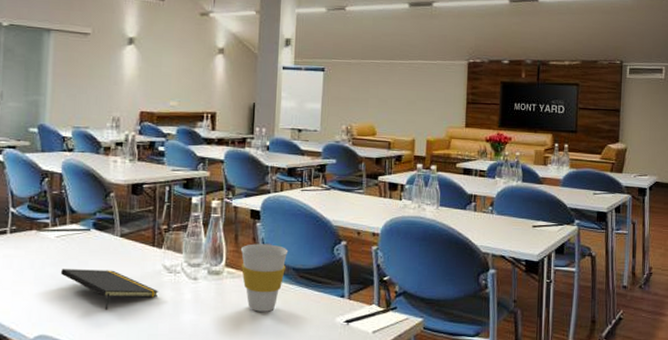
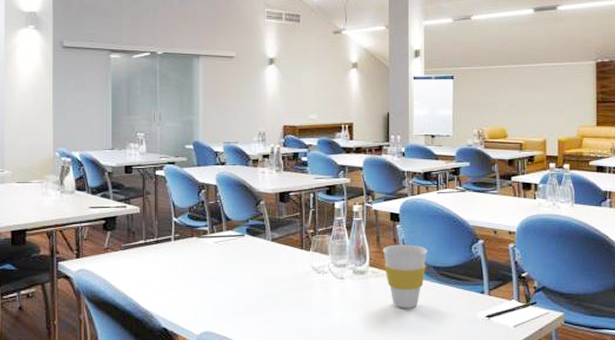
notepad: present [61,269,159,310] -> none [221,272,309,308]

